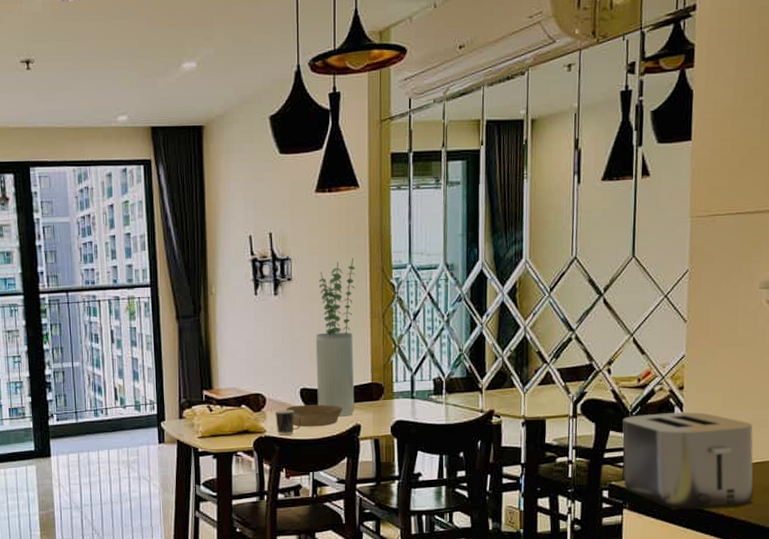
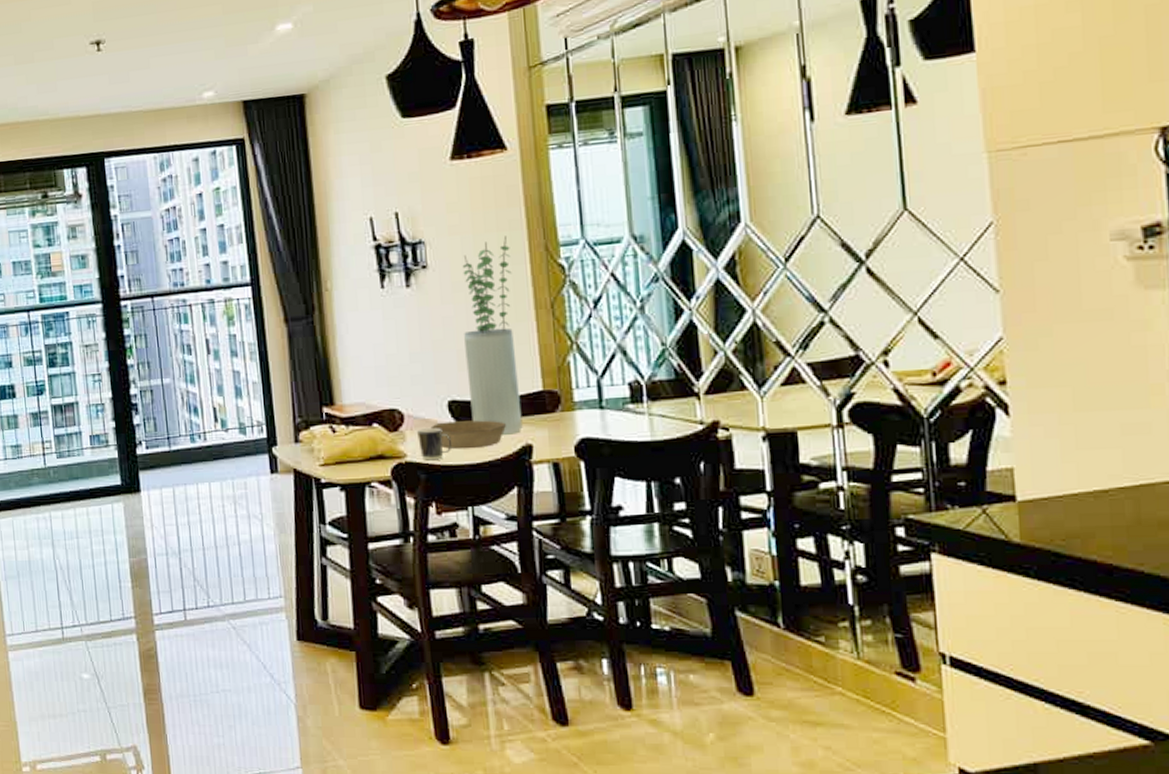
toaster: present [622,411,754,510] -> none [916,415,1145,554]

